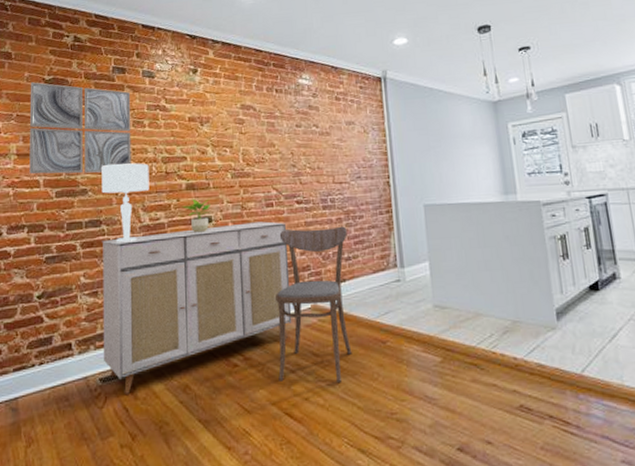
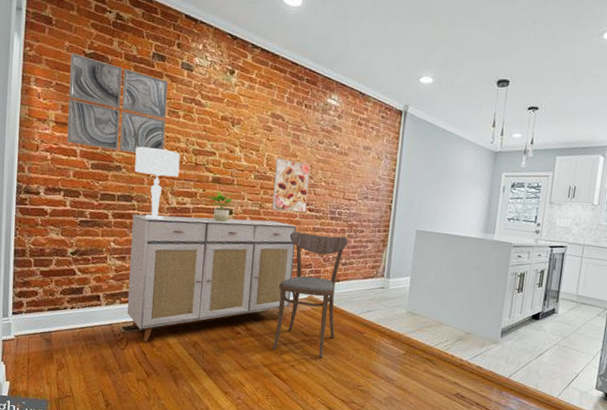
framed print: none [252,151,294,208] -> present [272,158,310,212]

